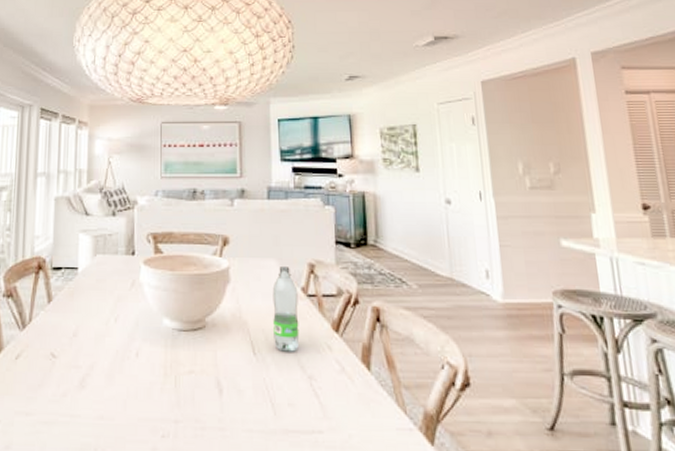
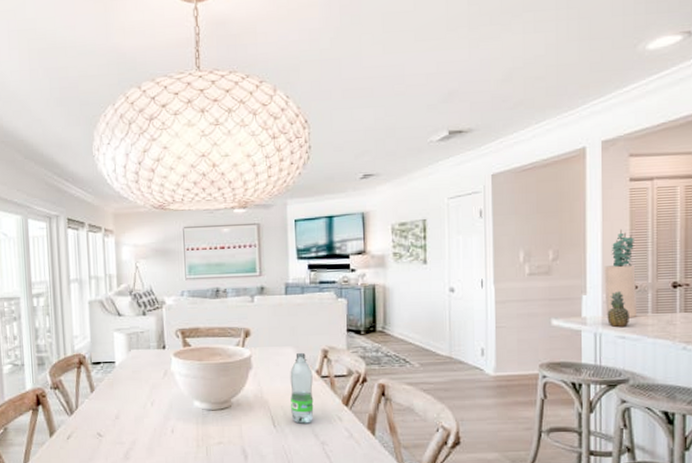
vase: none [611,144,655,242] -> present [604,230,637,318]
fruit: none [621,210,647,253] -> present [607,290,629,328]

